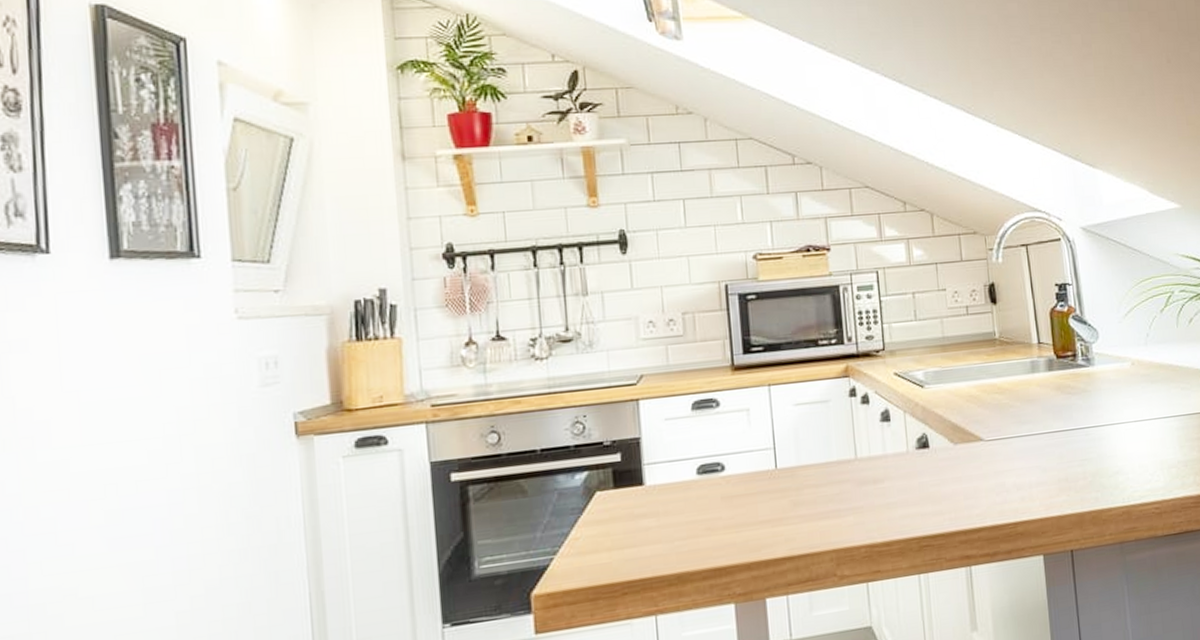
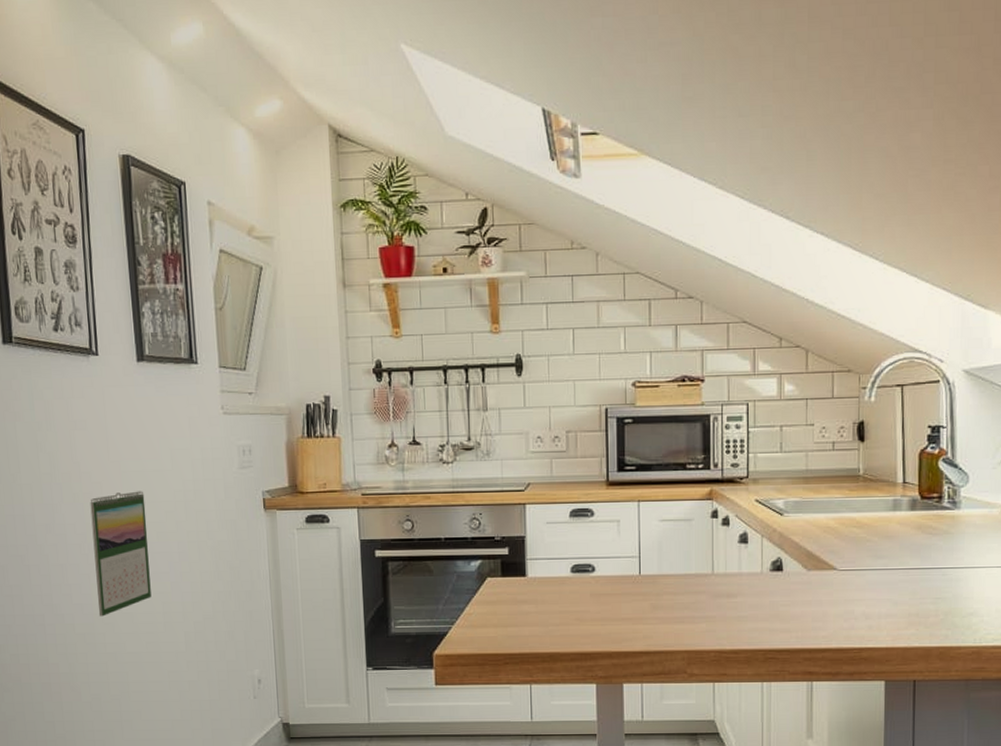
calendar: none [29,427,125,608] -> present [90,491,152,617]

